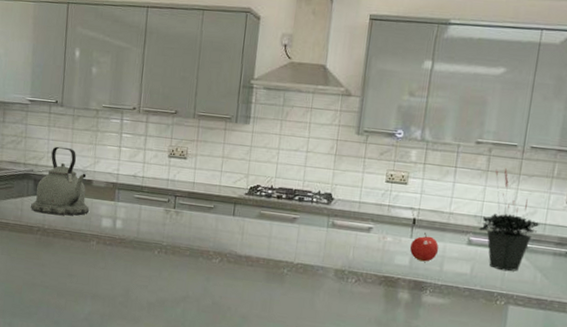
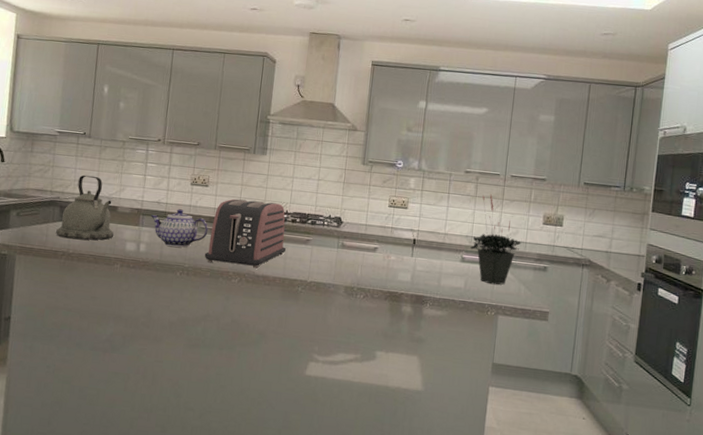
teapot: none [126,183,188,225] -> present [150,209,209,248]
toaster: none [183,172,271,248] -> present [204,198,287,269]
fruit: present [409,232,439,262] -> none [411,251,437,278]

